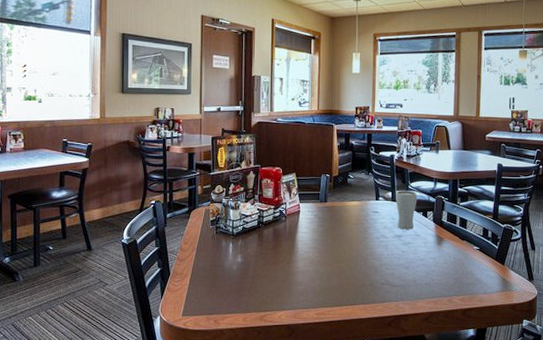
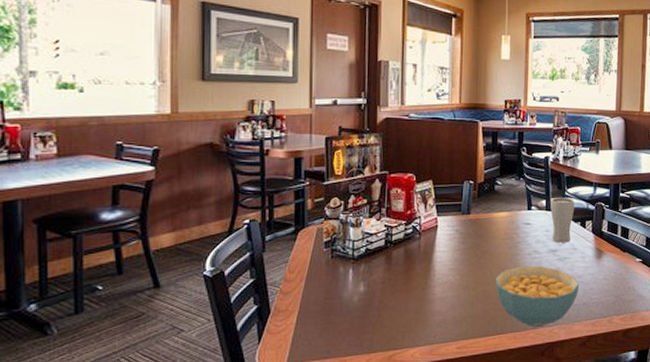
cereal bowl: none [348,248,422,301] -> present [494,266,580,327]

